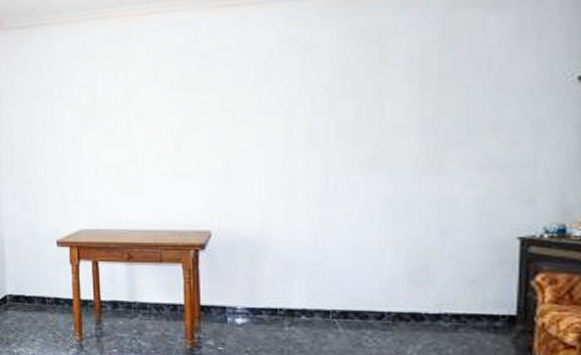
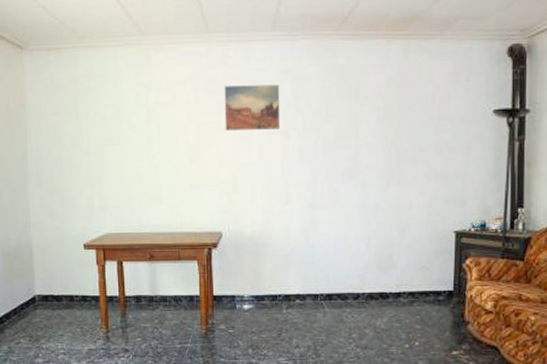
wall art: none [215,54,283,112] -> present [224,84,281,131]

